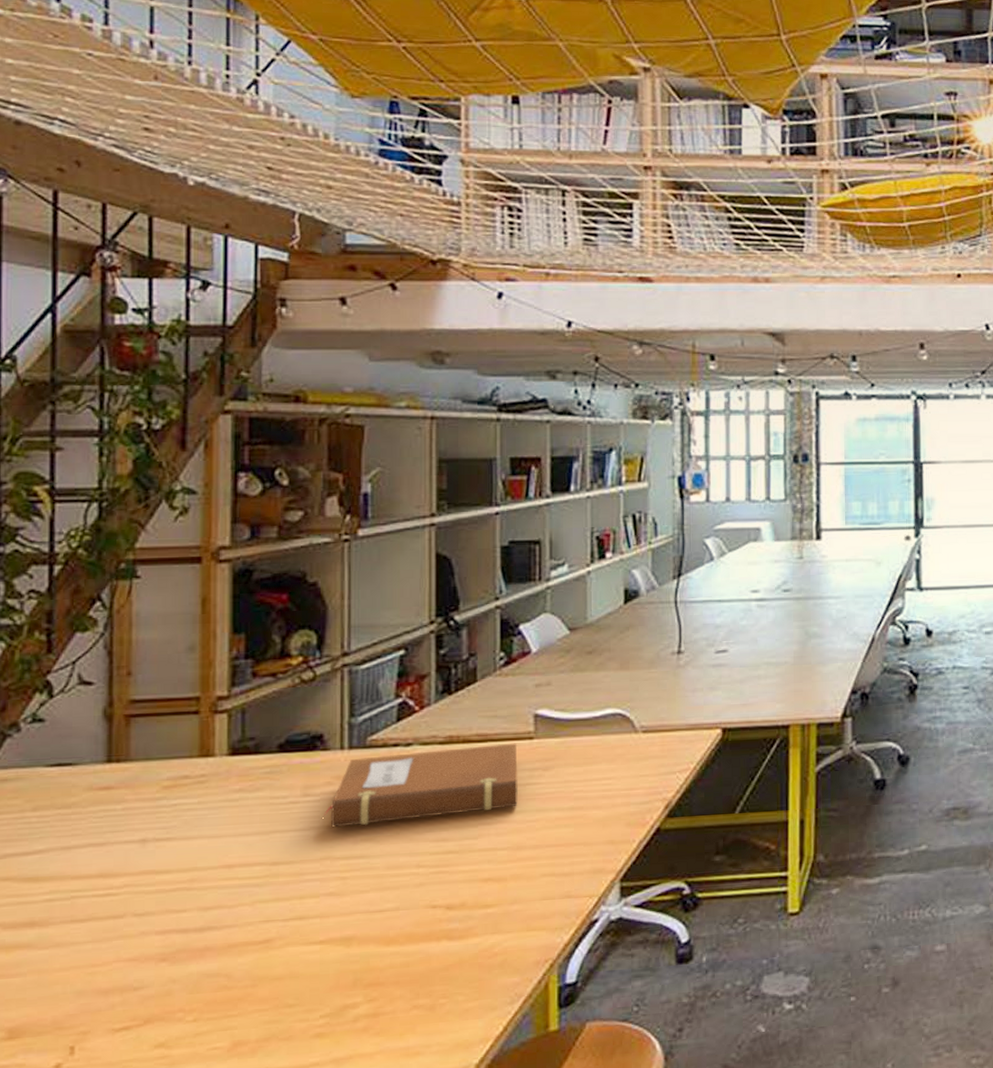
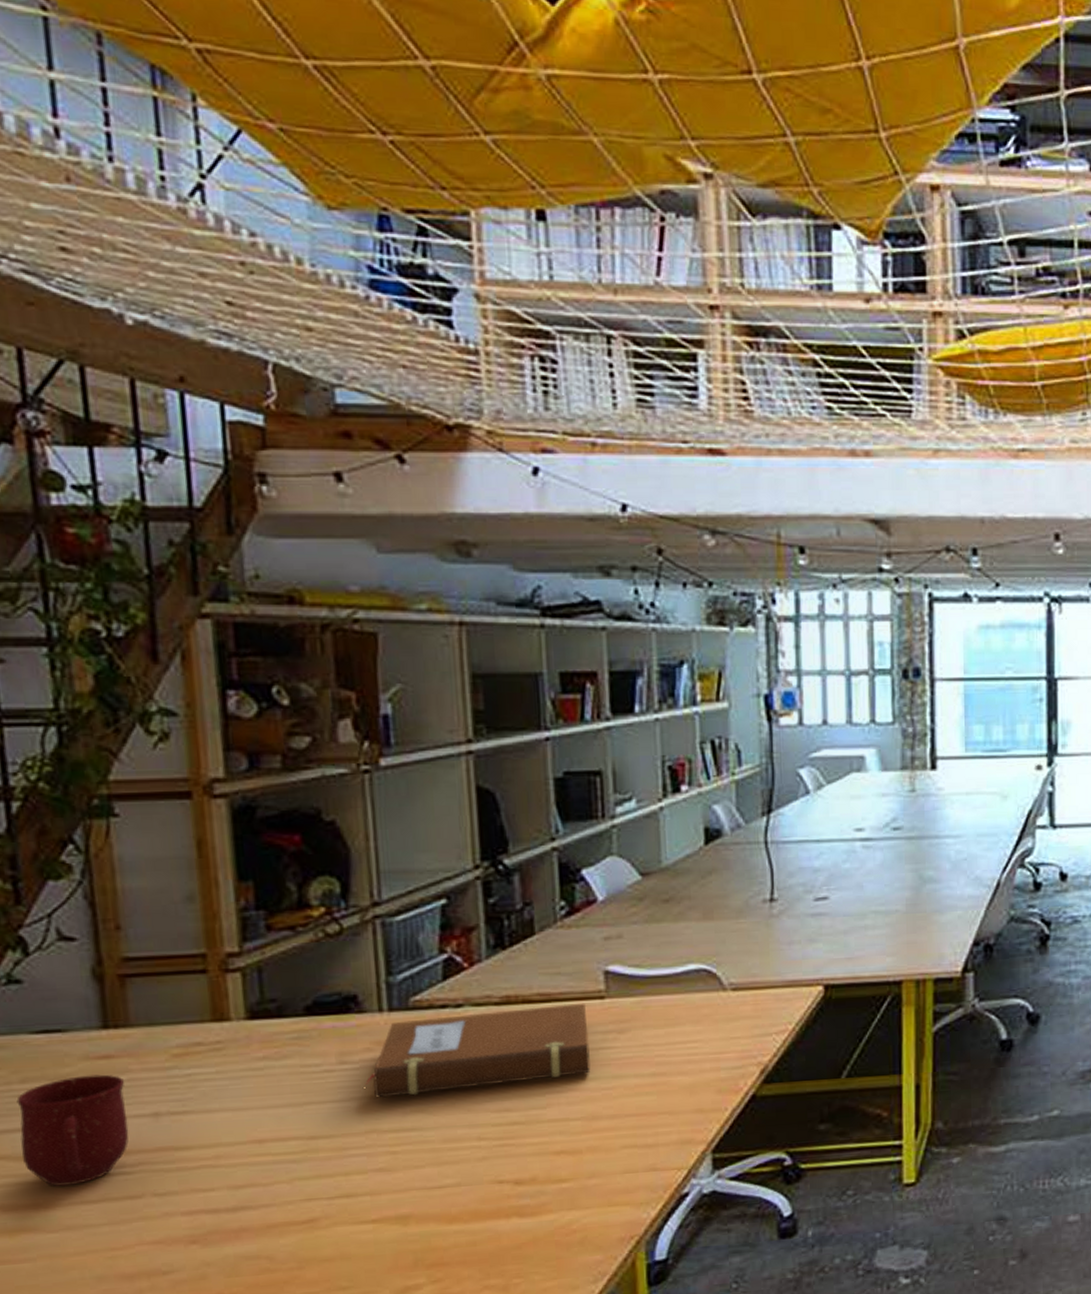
mug: none [25,804,120,906] -> present [16,1074,129,1186]

